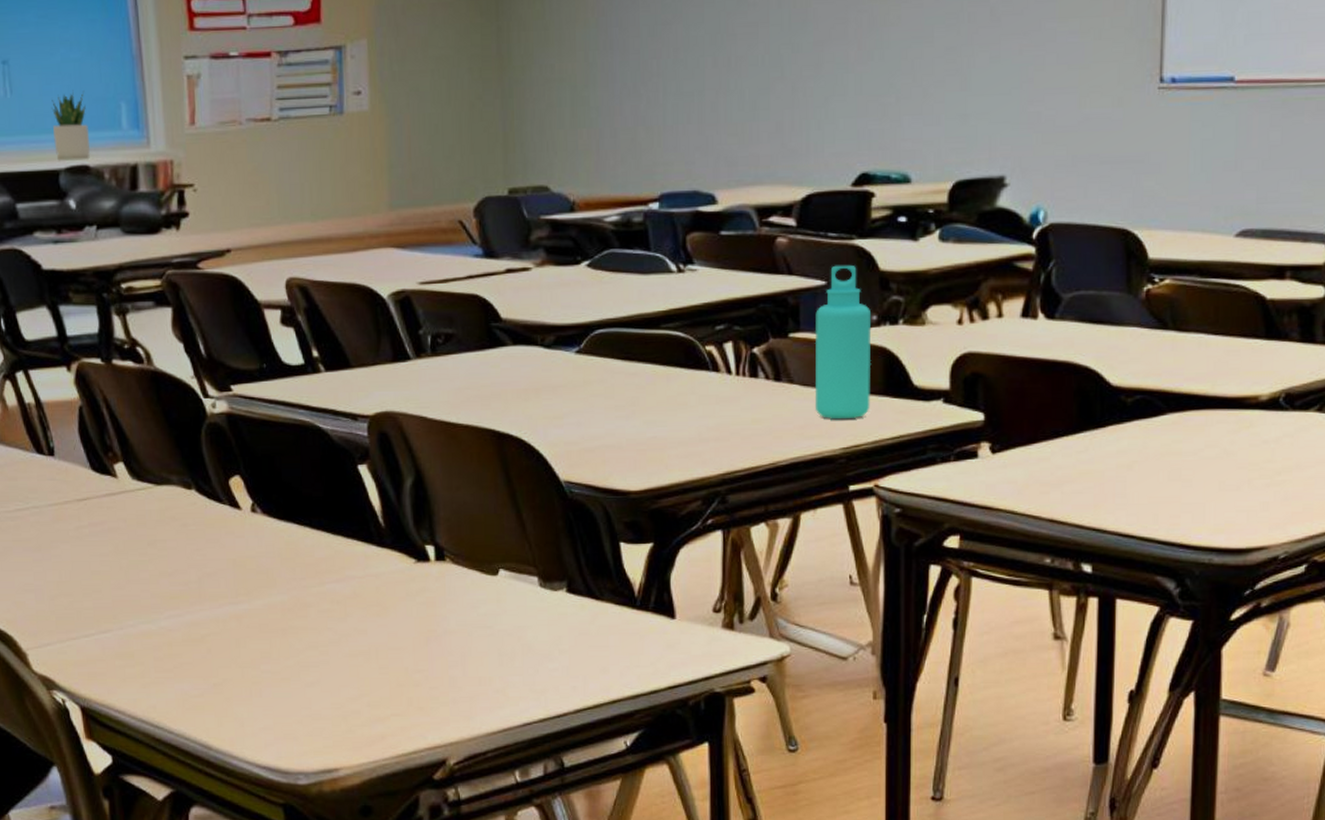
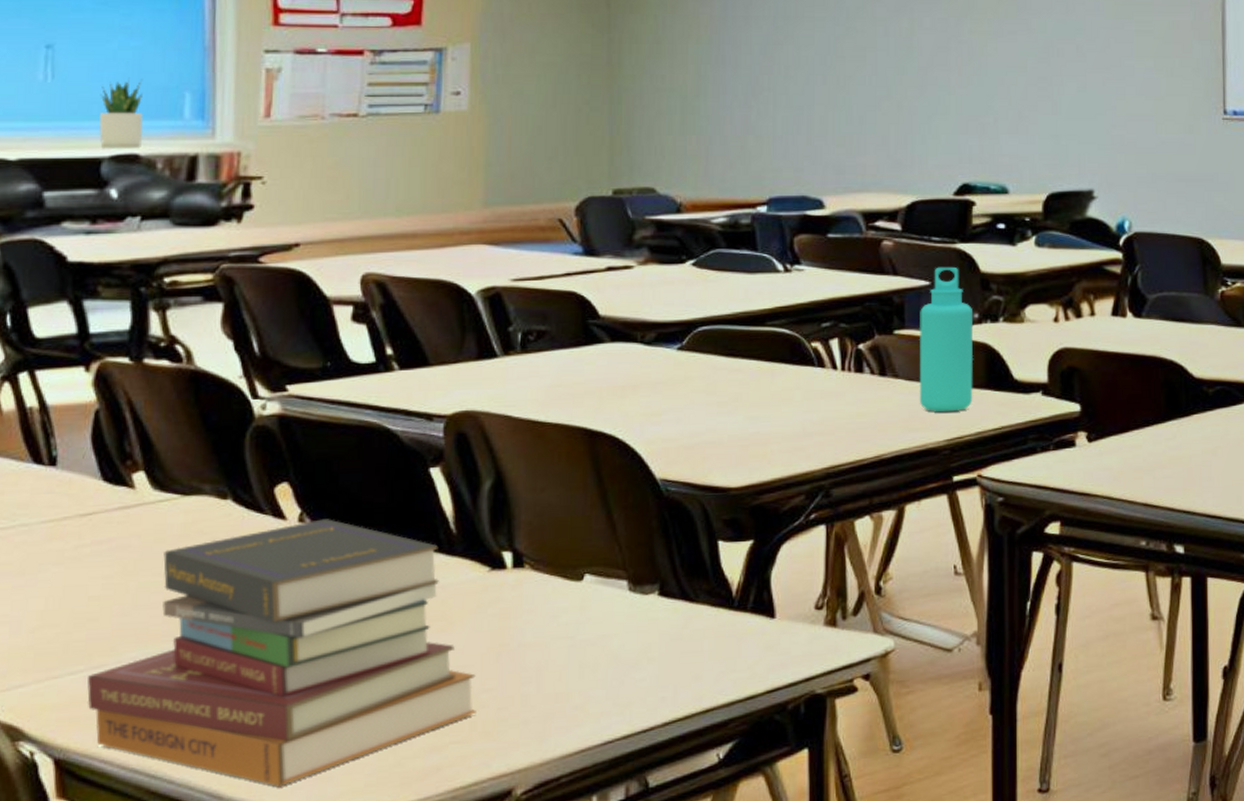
books: none [98,510,412,742] -> present [87,519,476,787]

